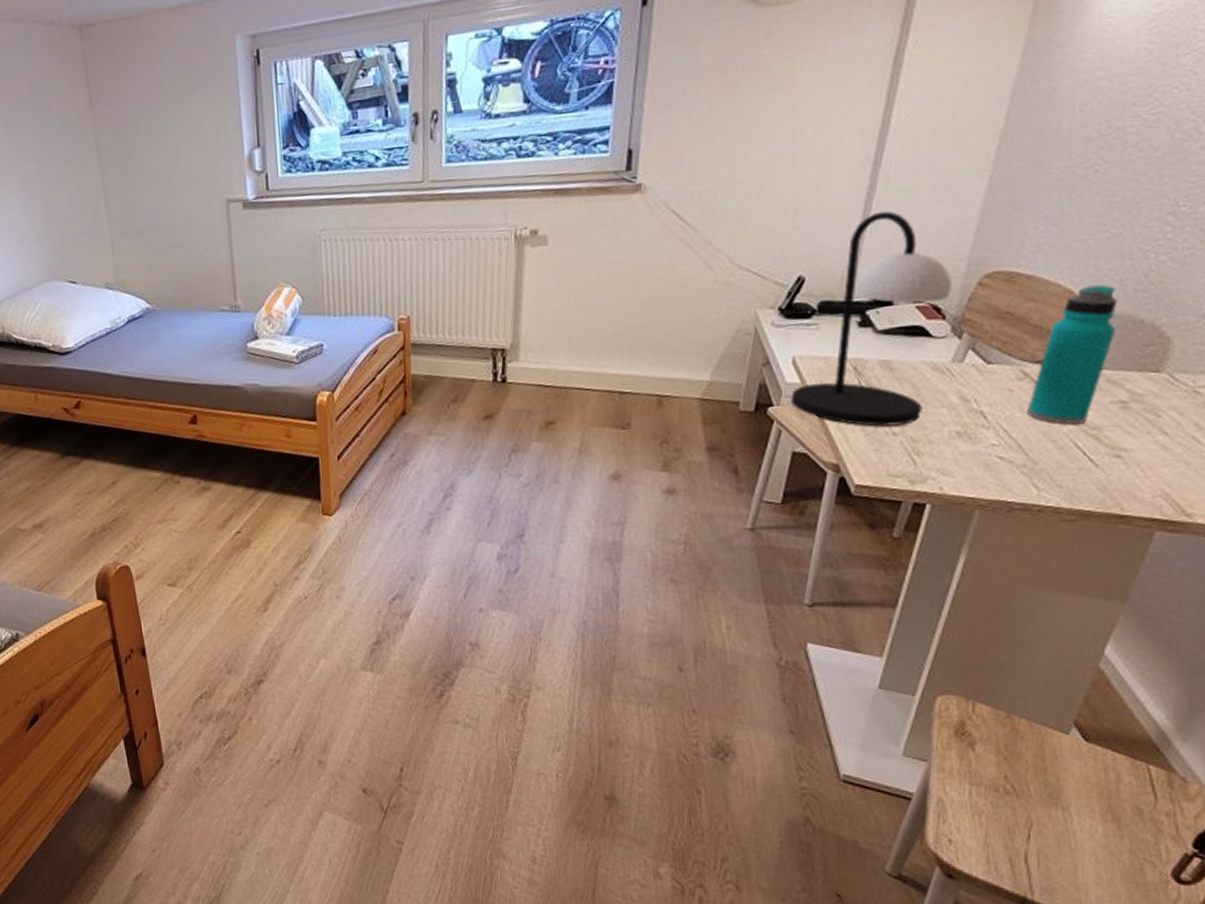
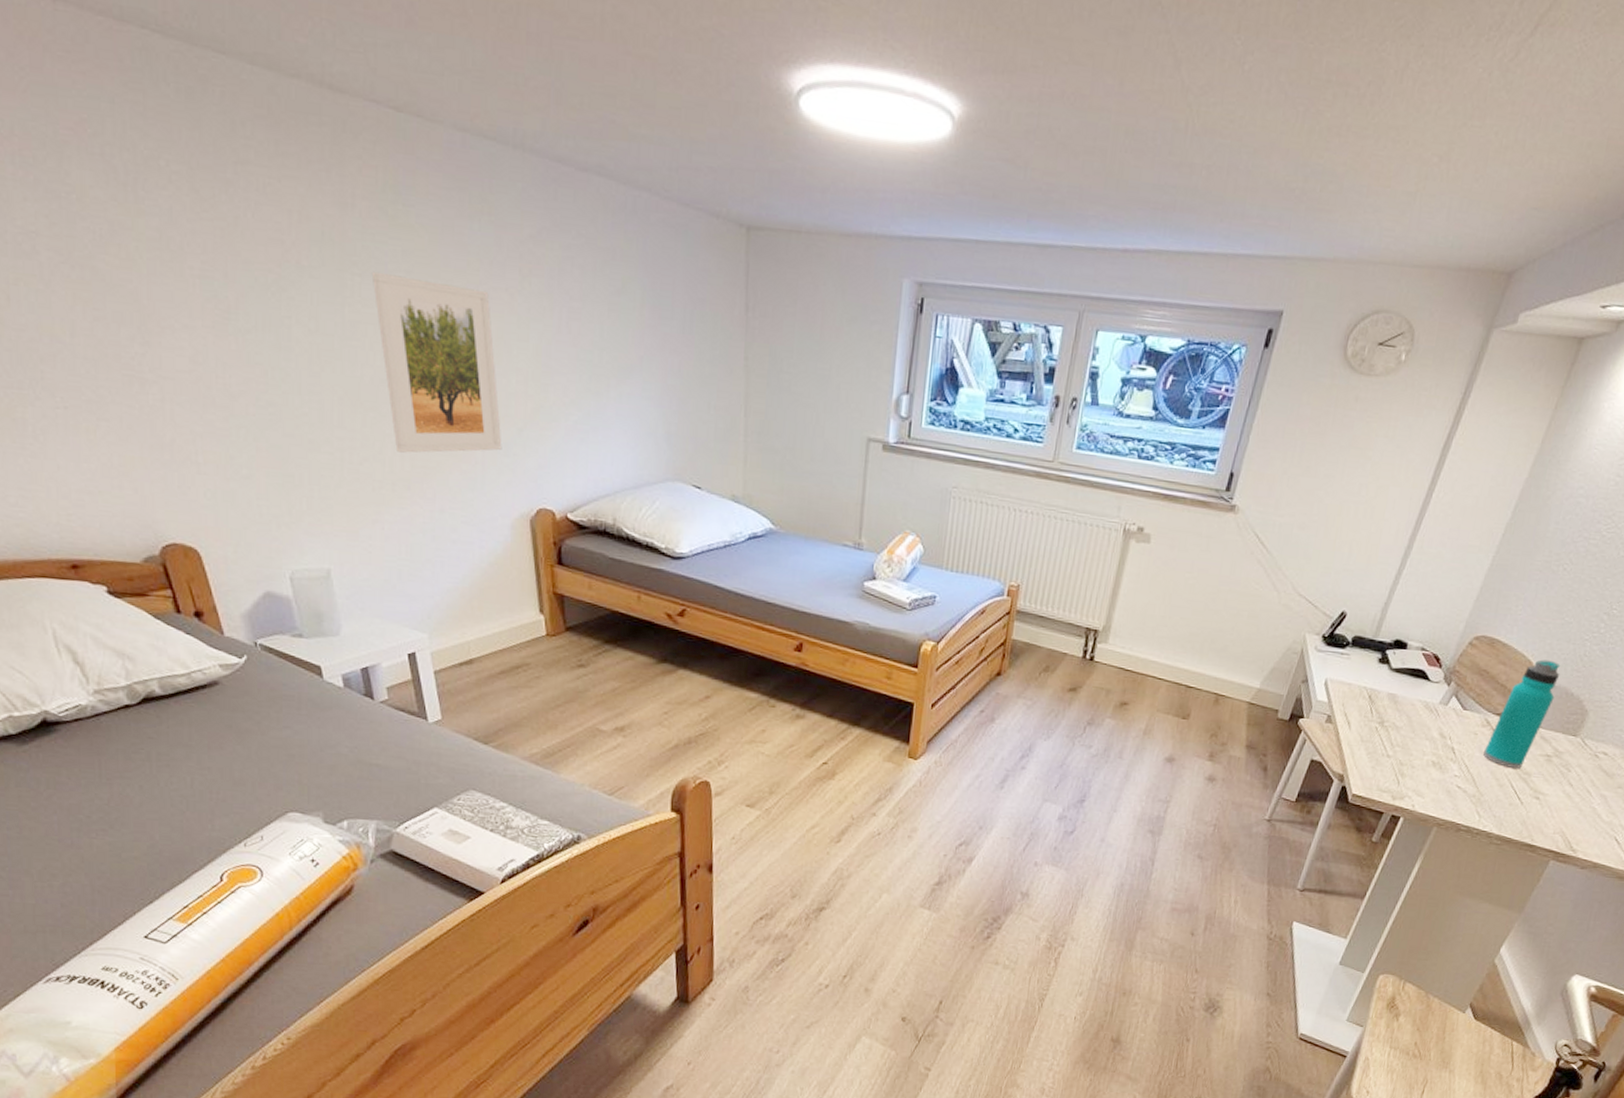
table lamp: present [791,211,951,427] -> none [1317,569,1452,750]

